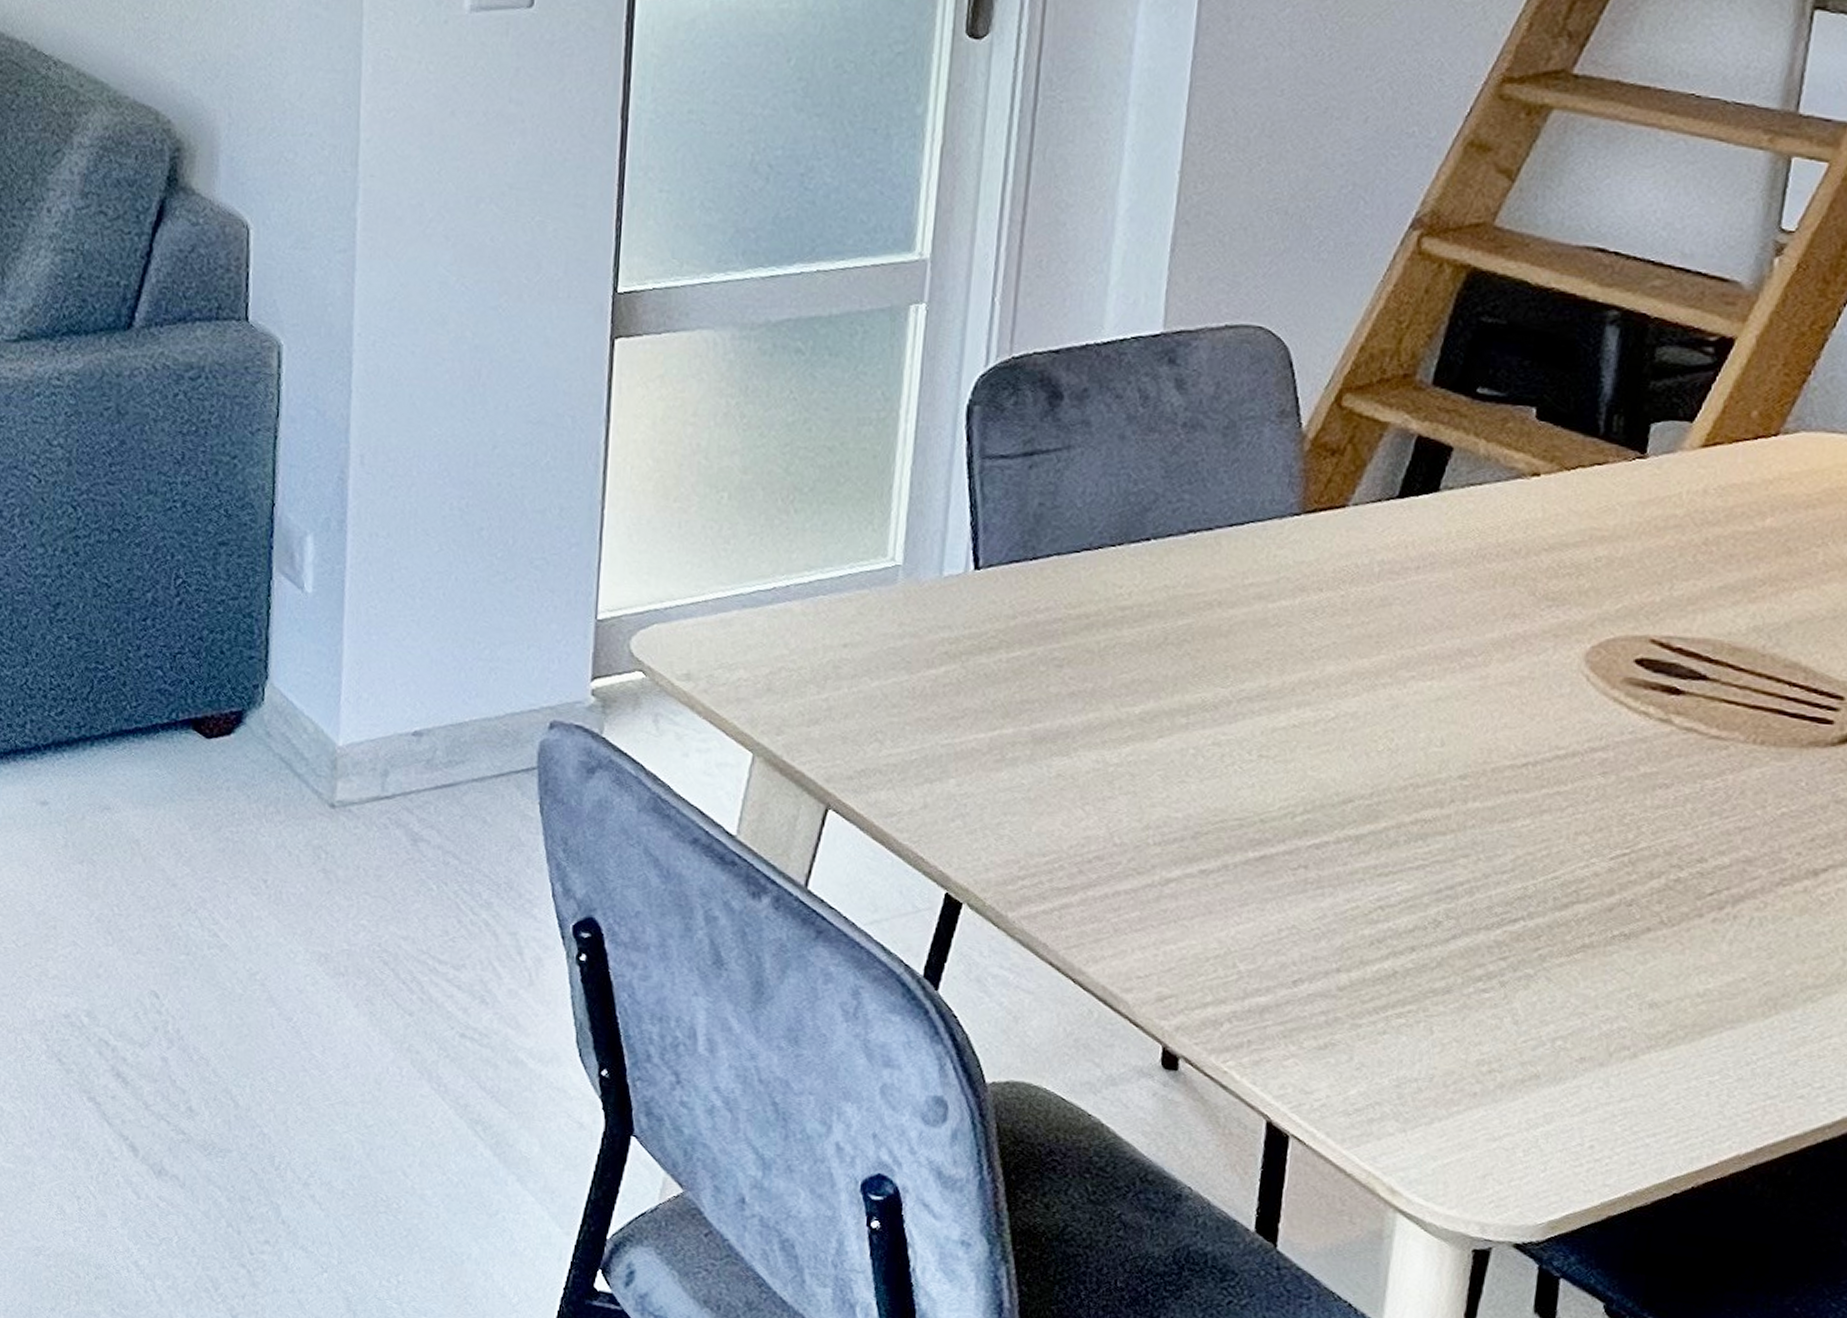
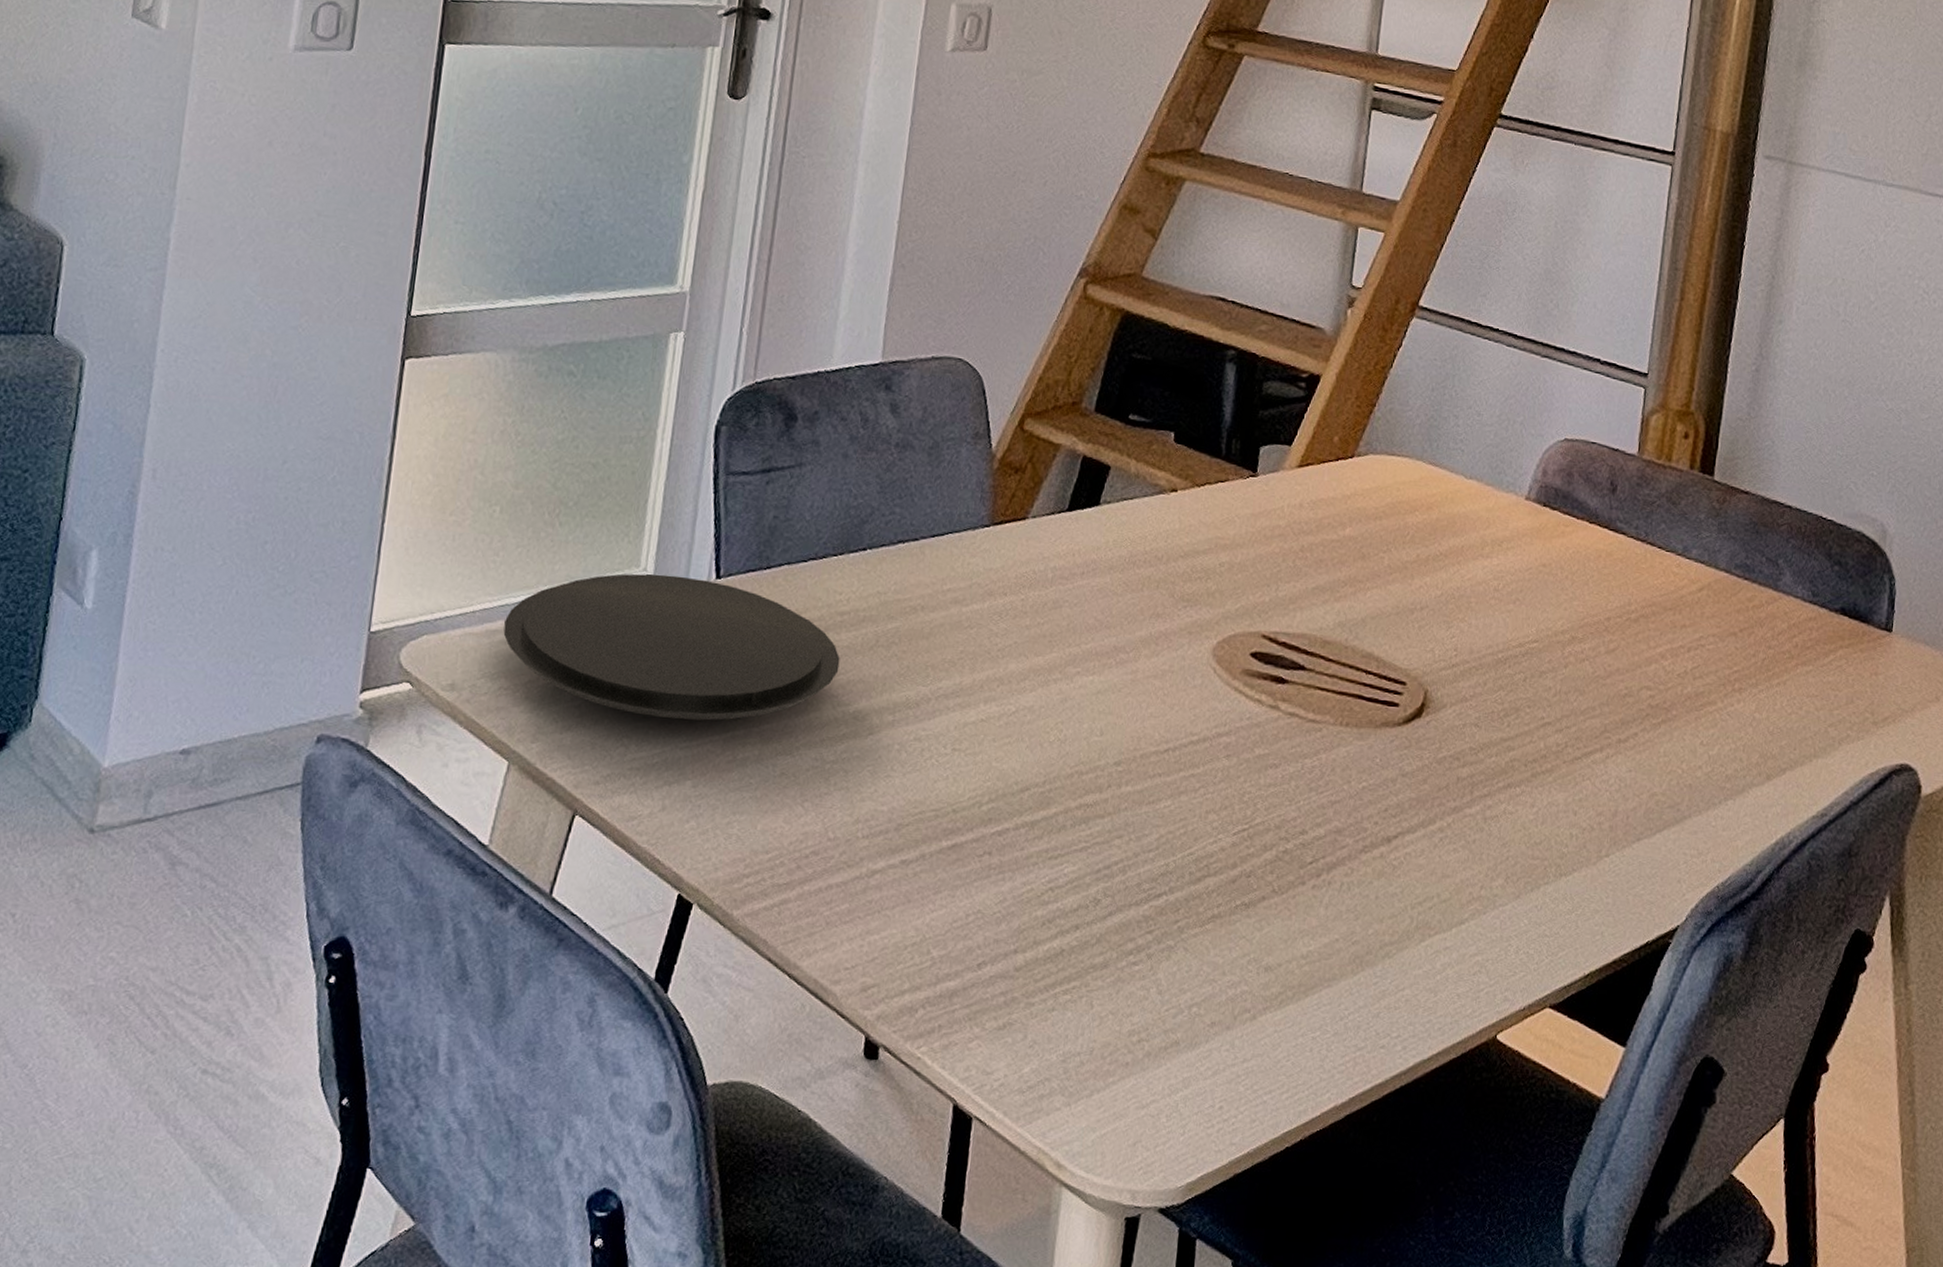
plate: none [739,563,1122,718] -> present [503,573,840,721]

